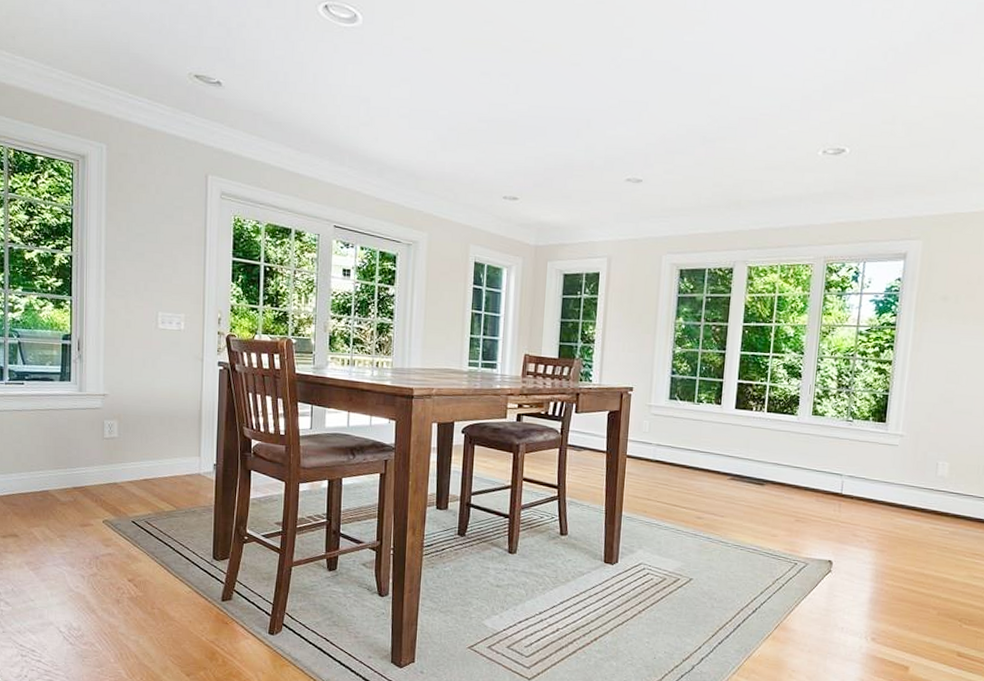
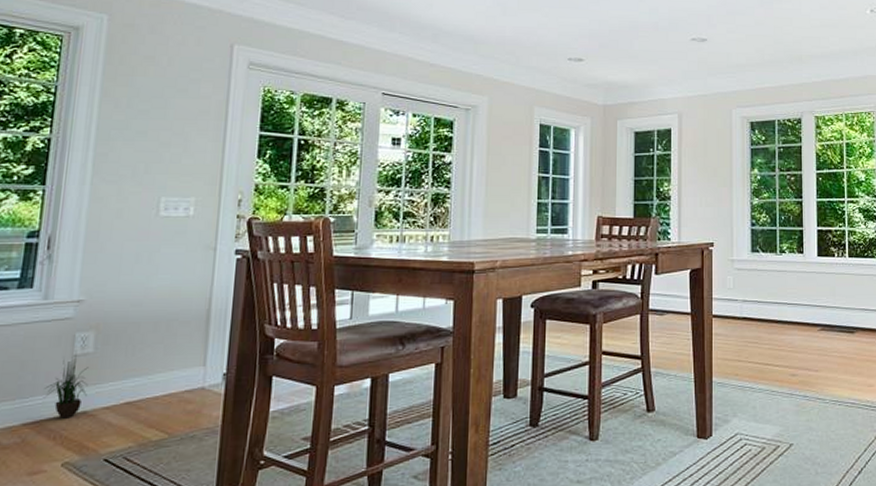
potted plant: none [85,436,116,487] -> present [43,352,88,419]

